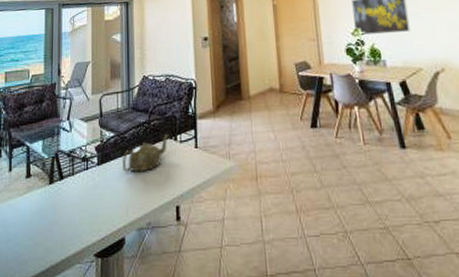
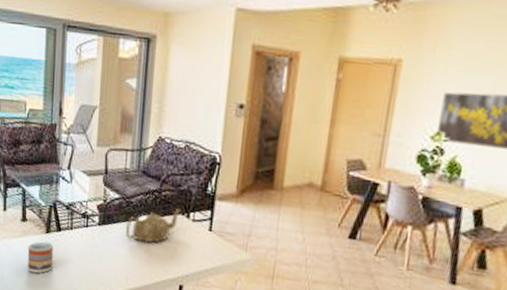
cup: none [32,193,58,228] -> present [27,241,54,274]

